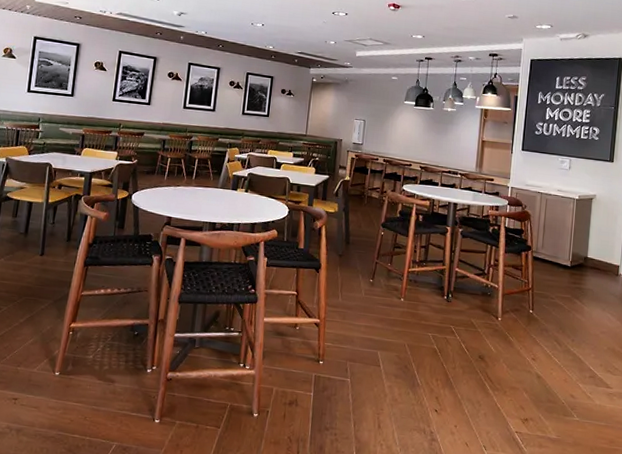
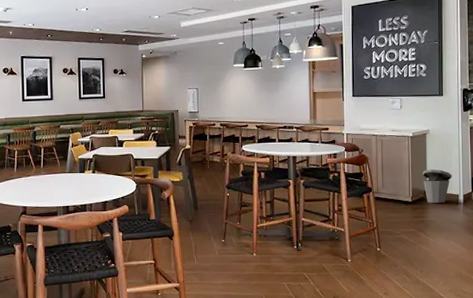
trash can: none [584,235,615,272] -> present [422,169,453,203]

